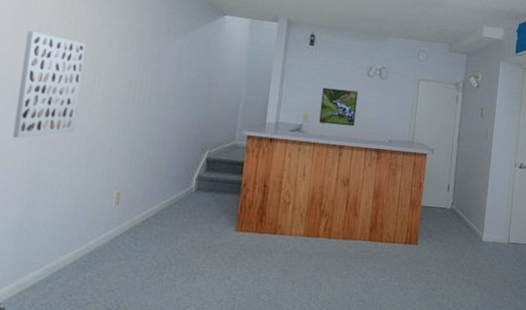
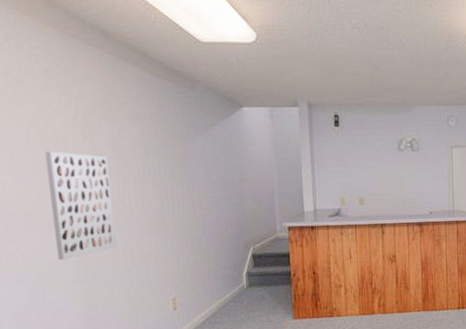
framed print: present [319,87,359,127] -> none [355,167,393,205]

